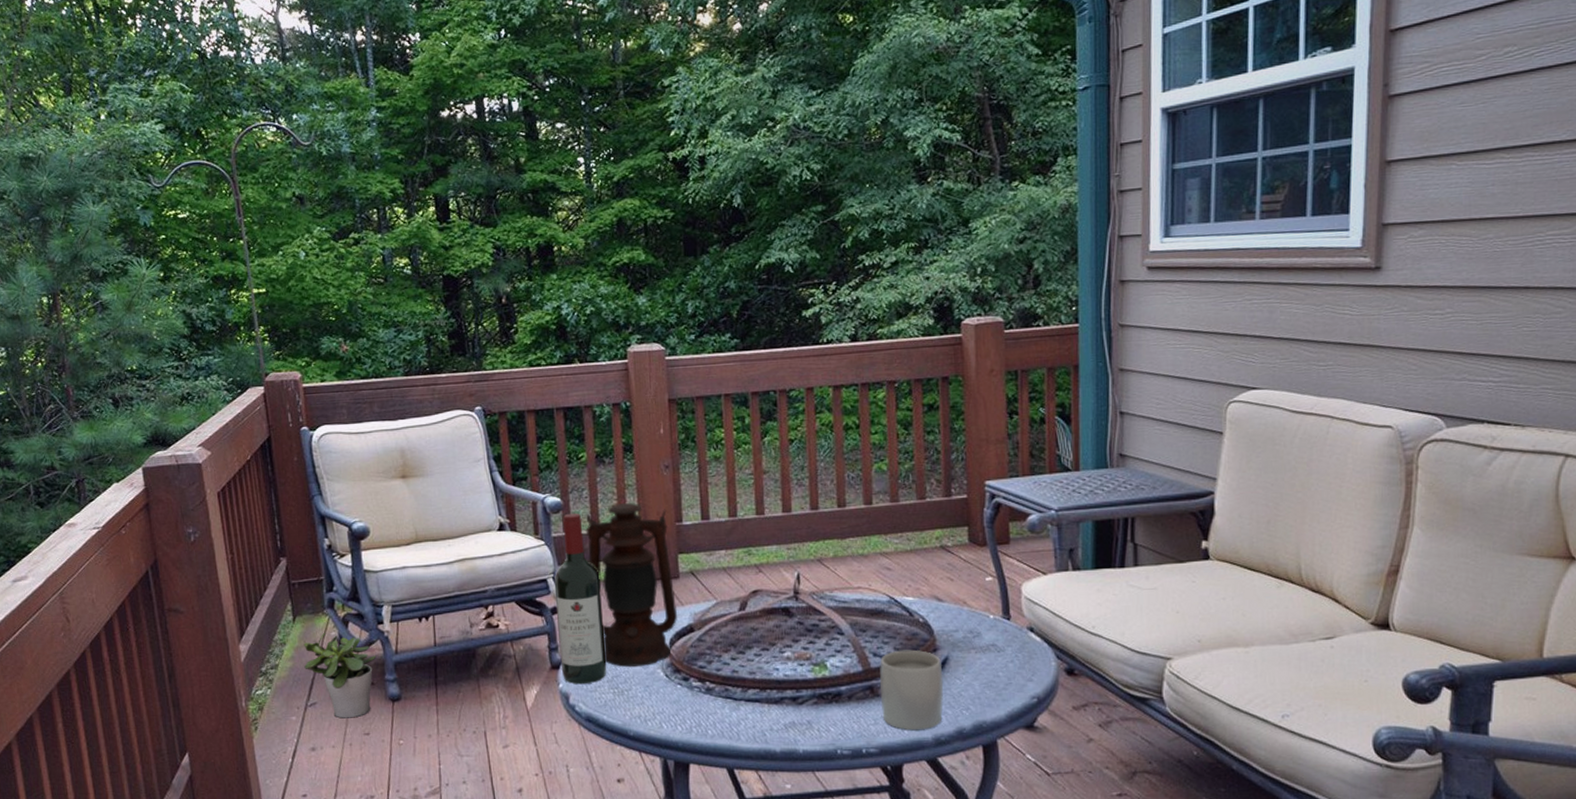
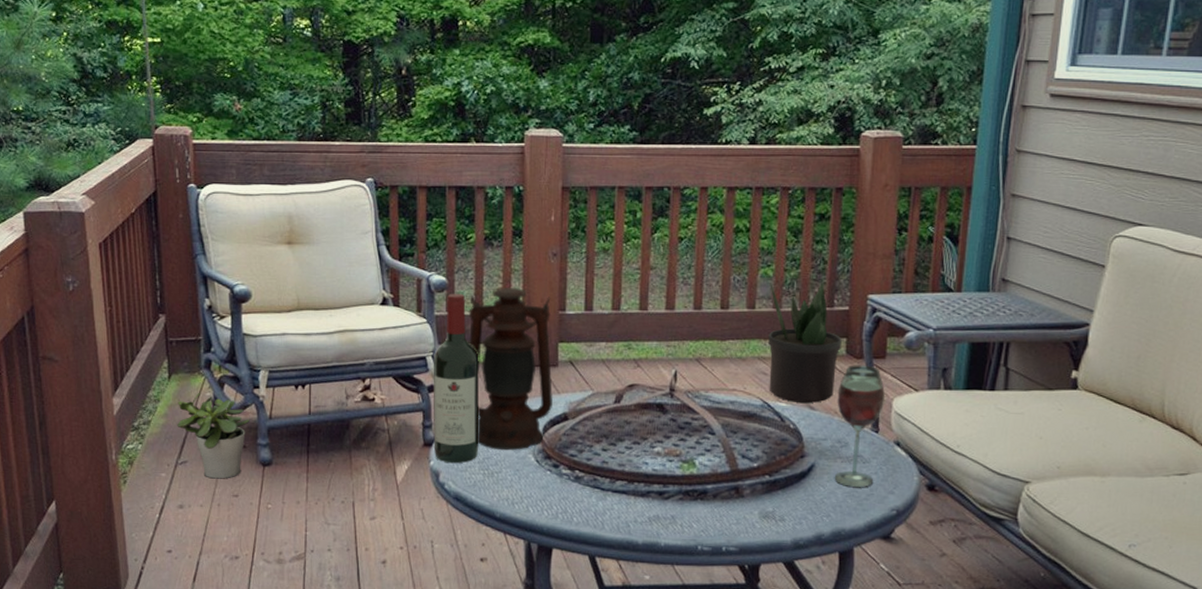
mug: present [879,649,944,731] -> none [744,454,808,533]
planter: none [885,473,963,595] -> present [768,283,842,403]
wineglass: none [964,552,1013,677] -> present [834,365,885,487]

